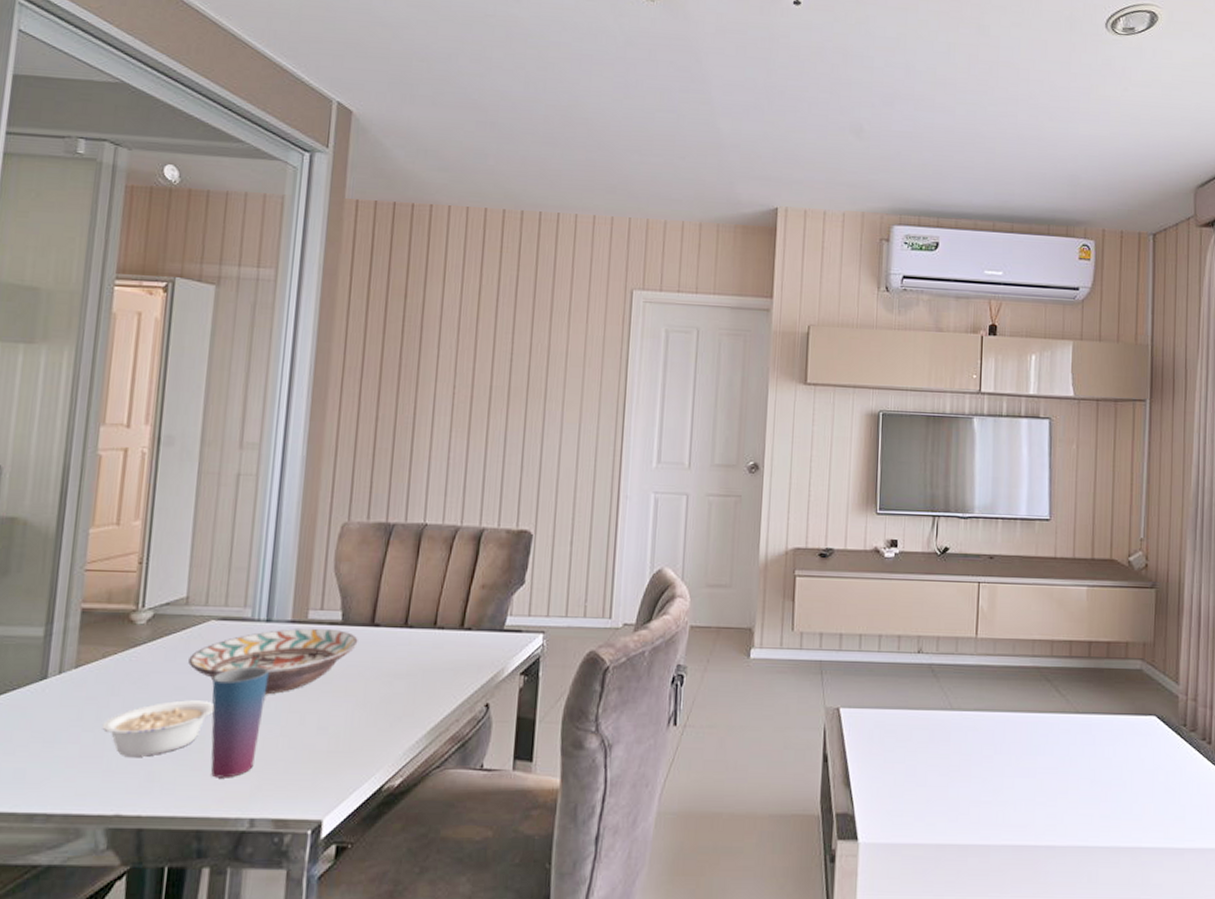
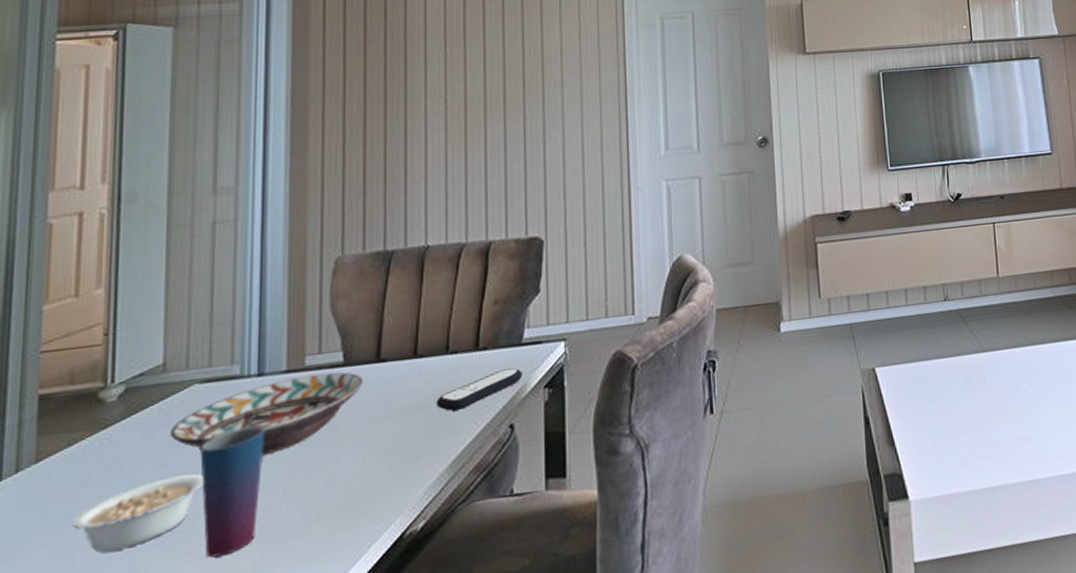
remote control: none [421,651,502,682] -> present [436,368,523,411]

